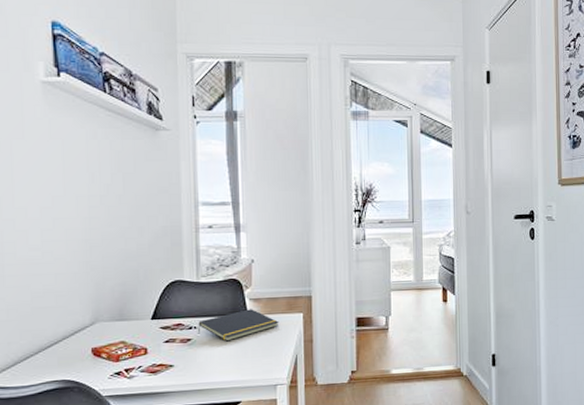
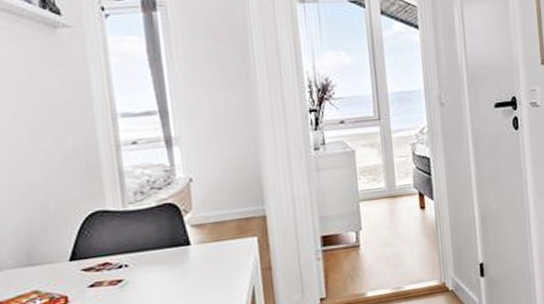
notepad: present [197,309,279,342] -> none [129,237,230,279]

